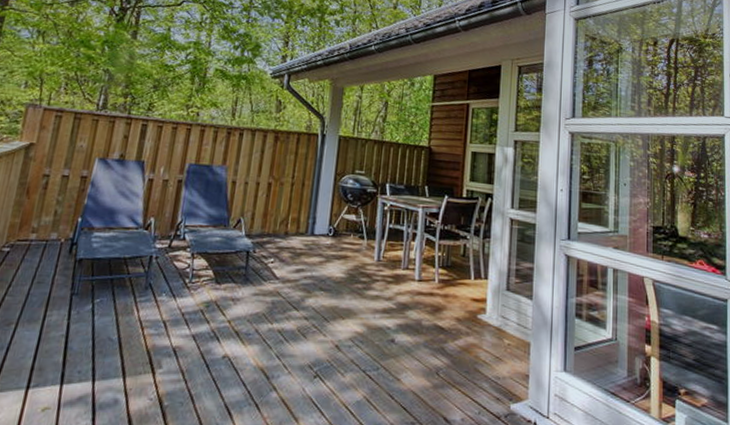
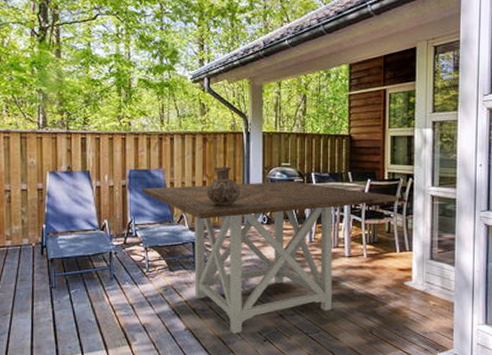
dining table: none [199,185,476,366] -> present [142,181,399,334]
ceramic jug: none [270,168,309,213] -> present [206,167,241,206]

